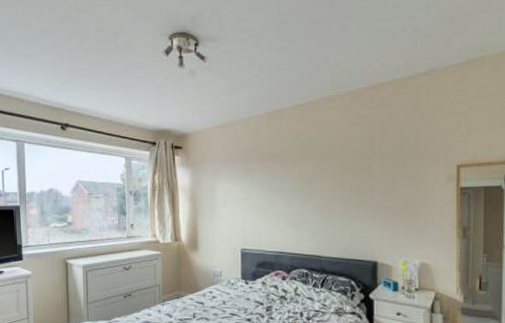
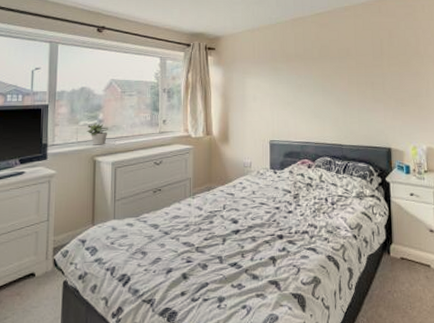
potted plant: none [57,225,78,248] -> present [86,122,108,145]

